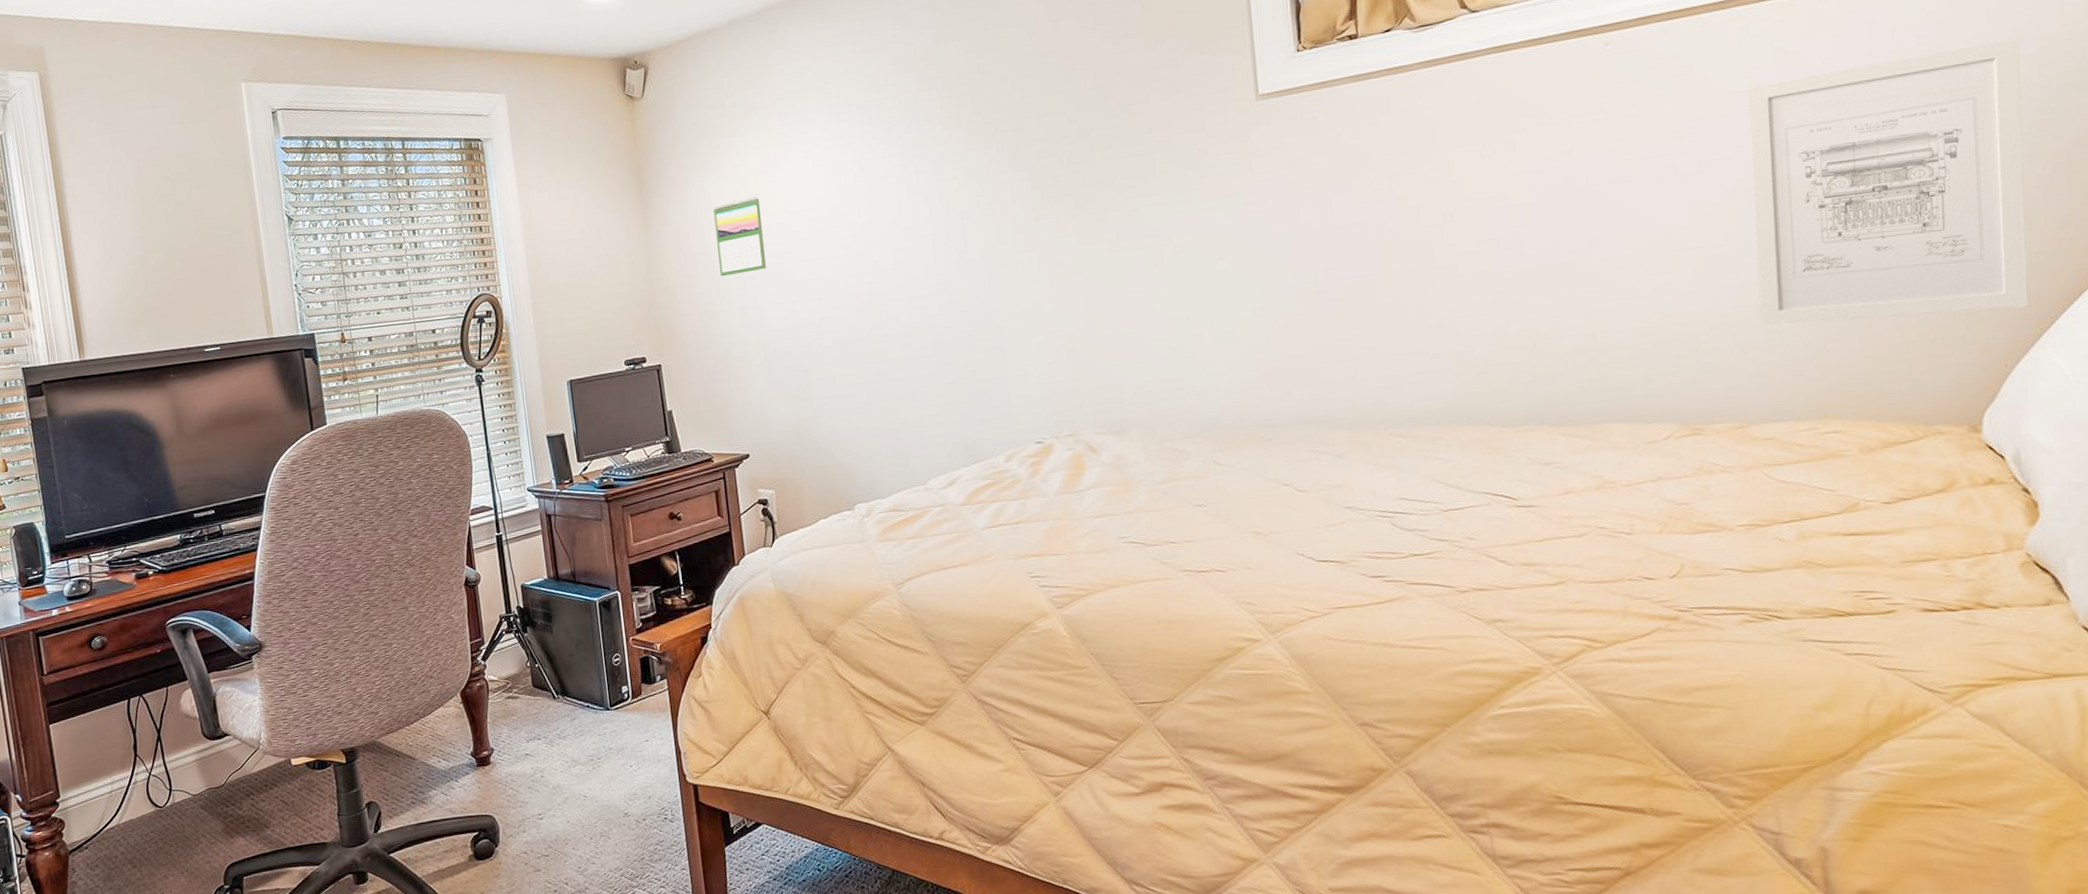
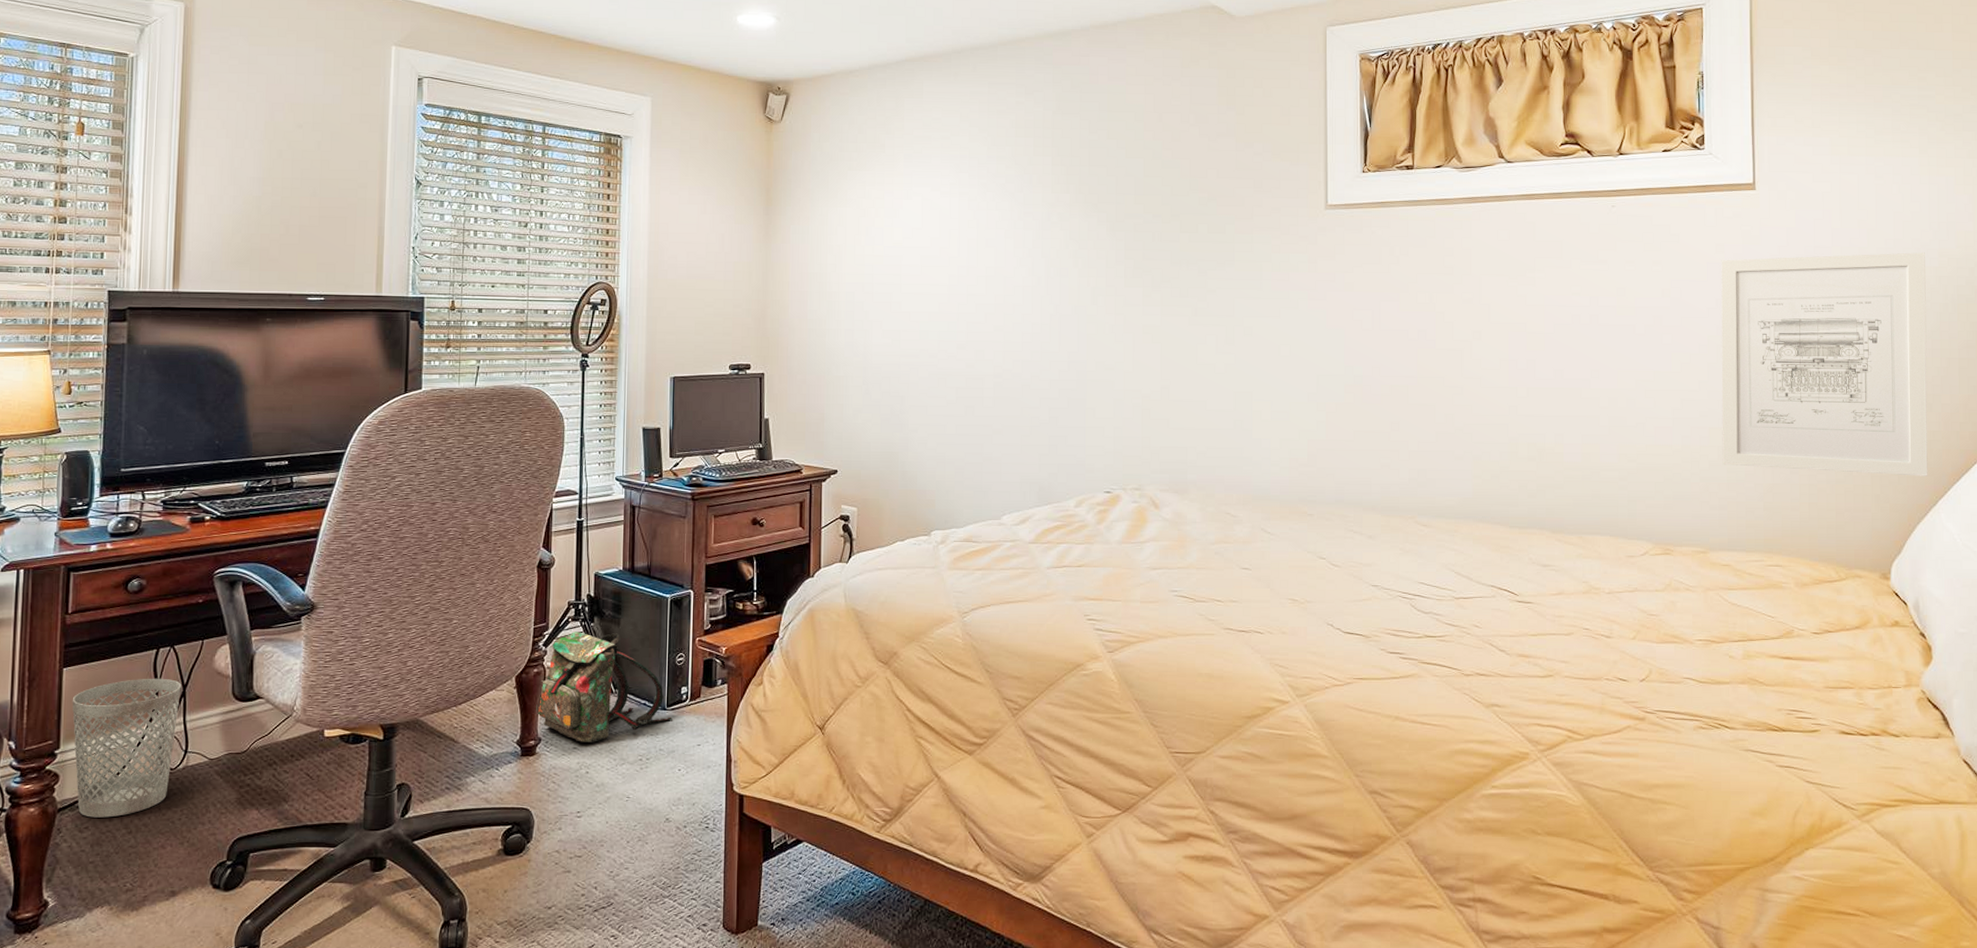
wastebasket: none [62,725,161,857] -> present [72,678,181,818]
backpack: none [484,641,617,749] -> present [536,631,672,742]
calendar: present [713,196,766,277] -> none [832,228,878,298]

